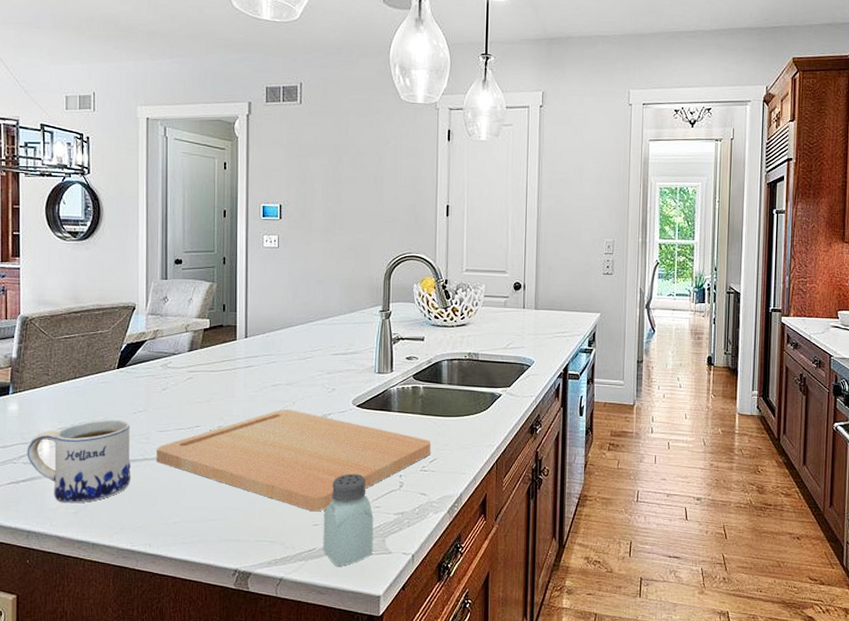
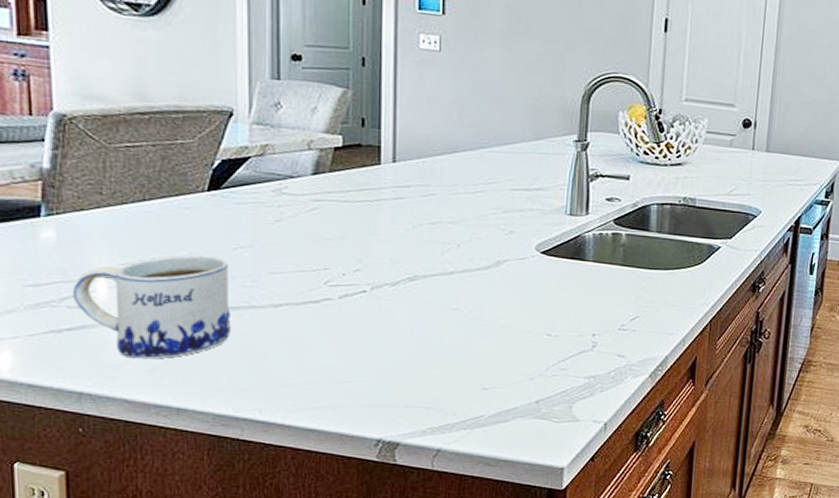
cutting board: present [156,409,432,512] -> none [266,252,633,374]
saltshaker: present [323,473,374,567] -> none [493,331,559,437]

